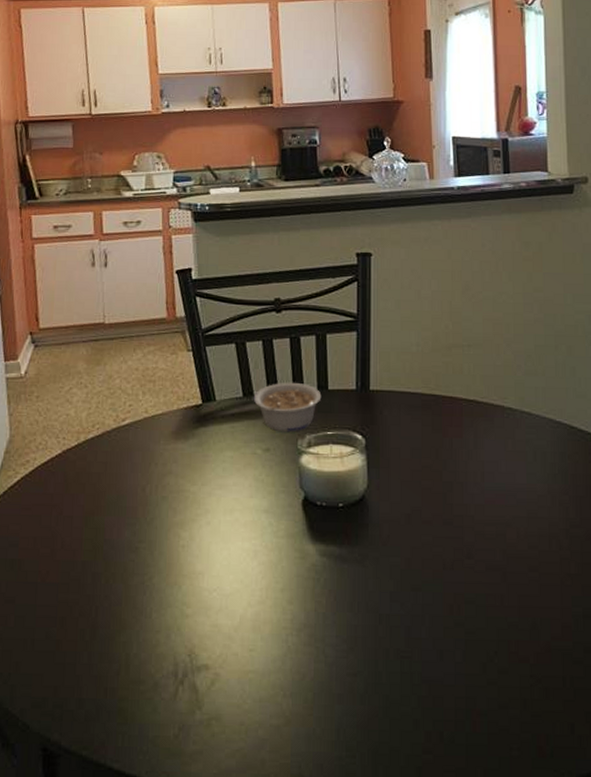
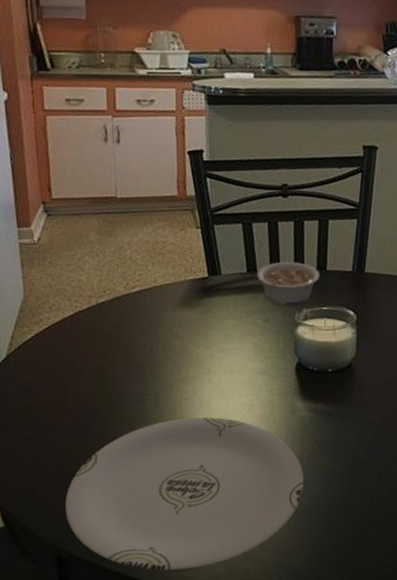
plate: none [52,567,321,764] -> present [65,417,304,570]

